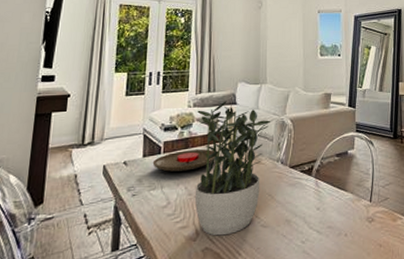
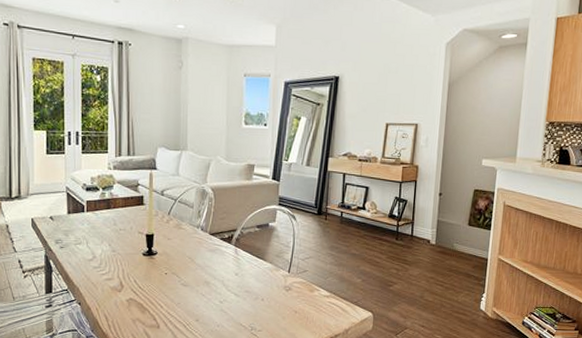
plate: present [152,149,218,172] -> none [77,210,139,230]
potted plant: present [194,101,271,236] -> none [117,165,192,290]

